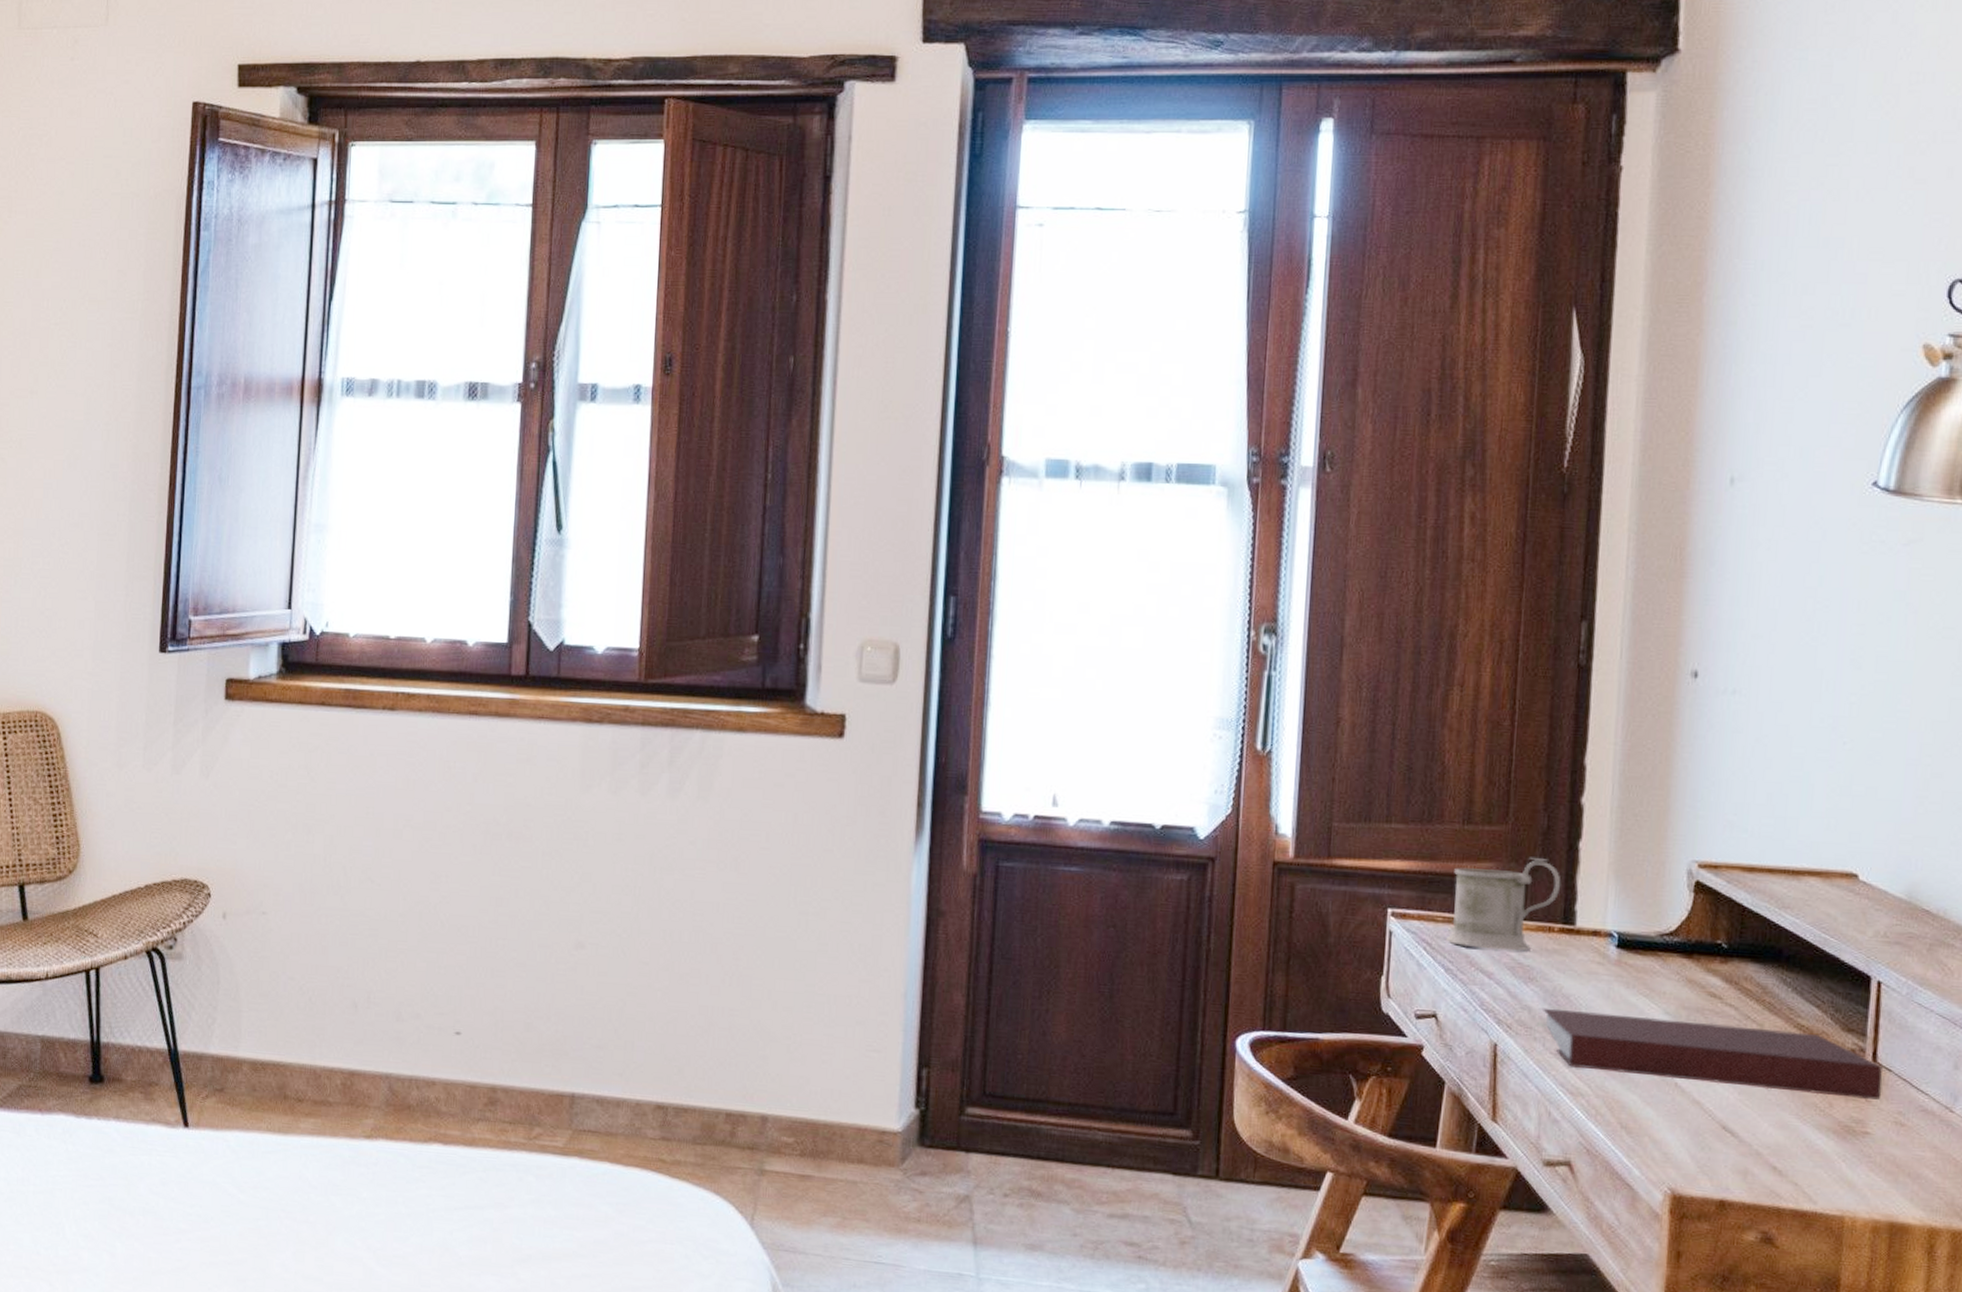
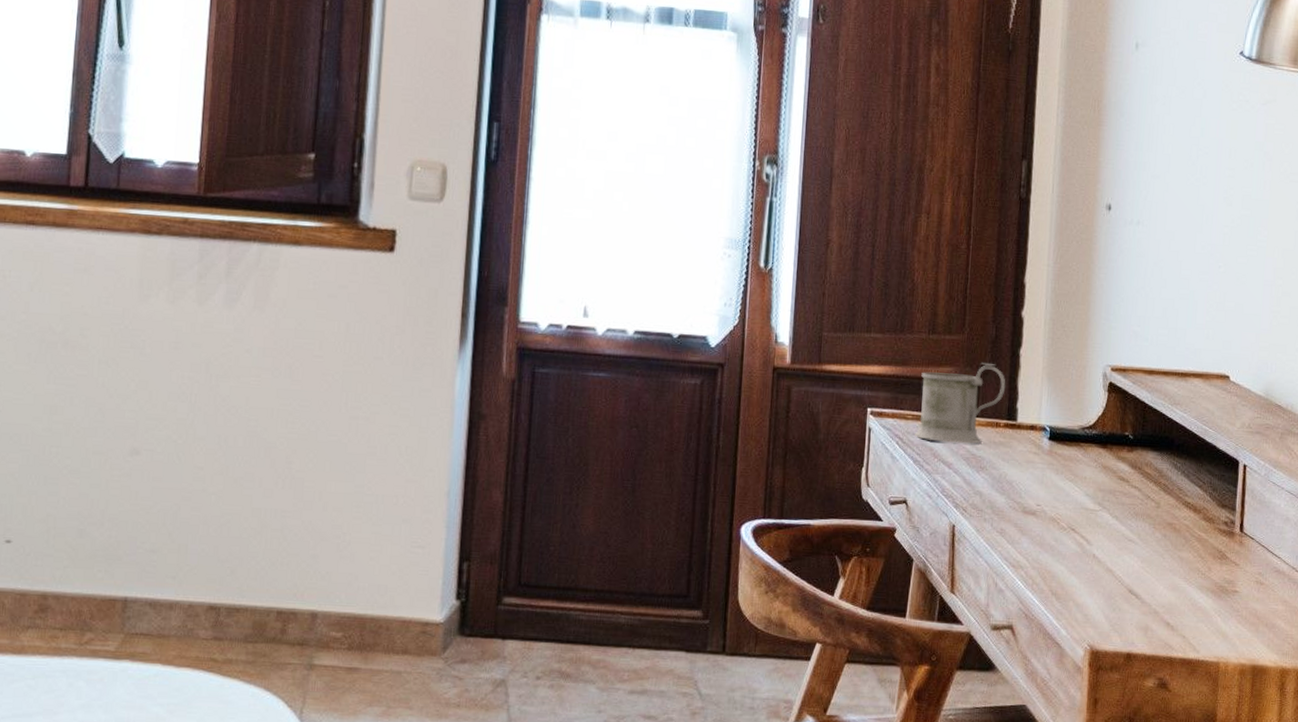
notebook: present [1543,1007,1883,1100] -> none [991,492,1248,564]

